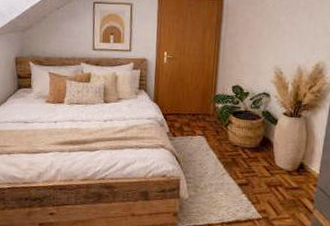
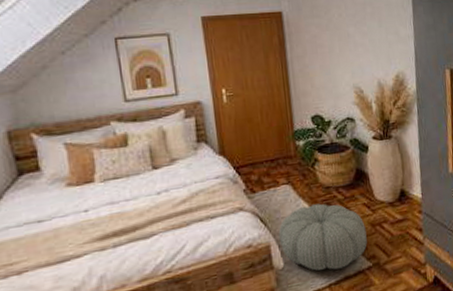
pouf: none [188,156,262,213] -> present [278,203,367,271]

